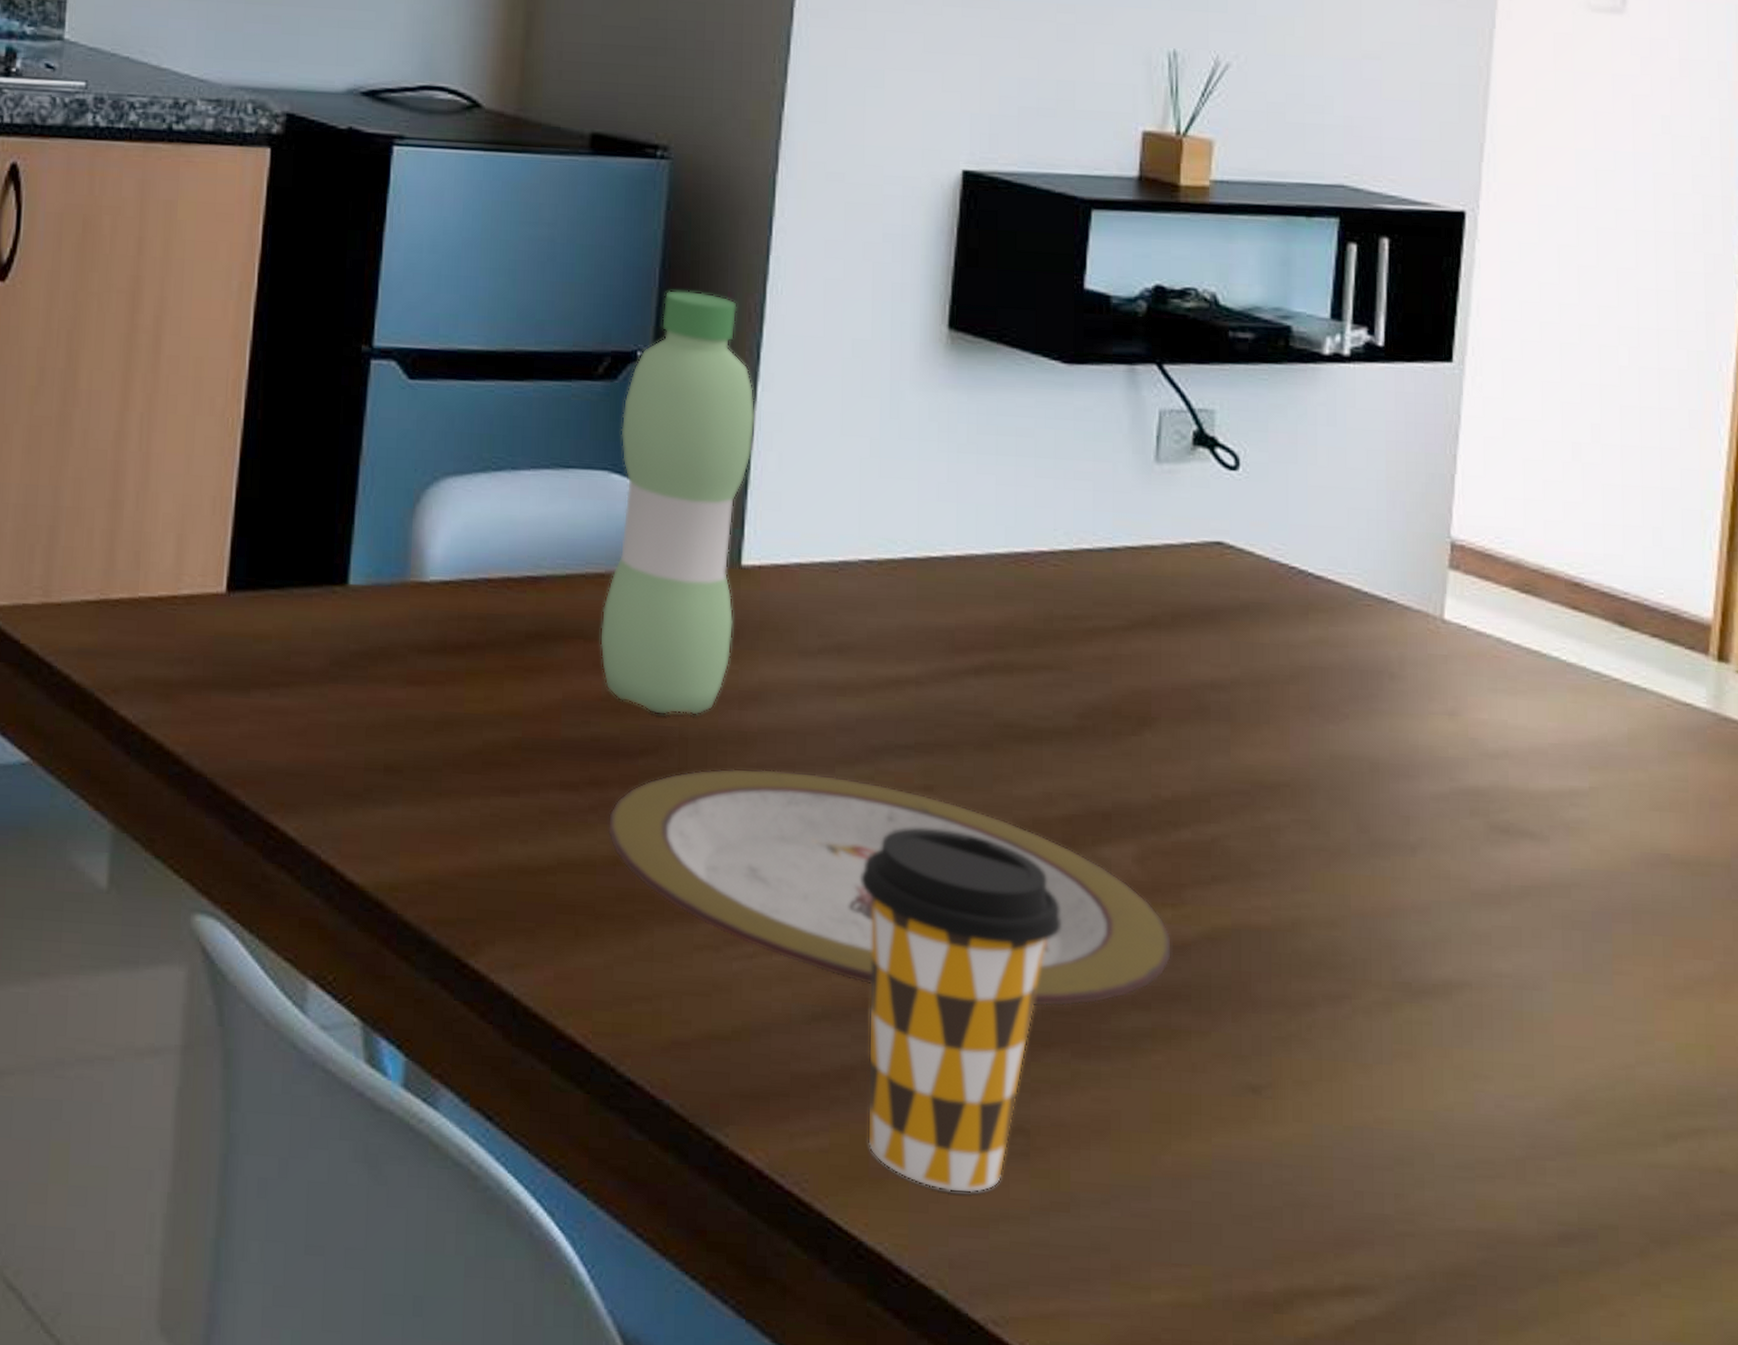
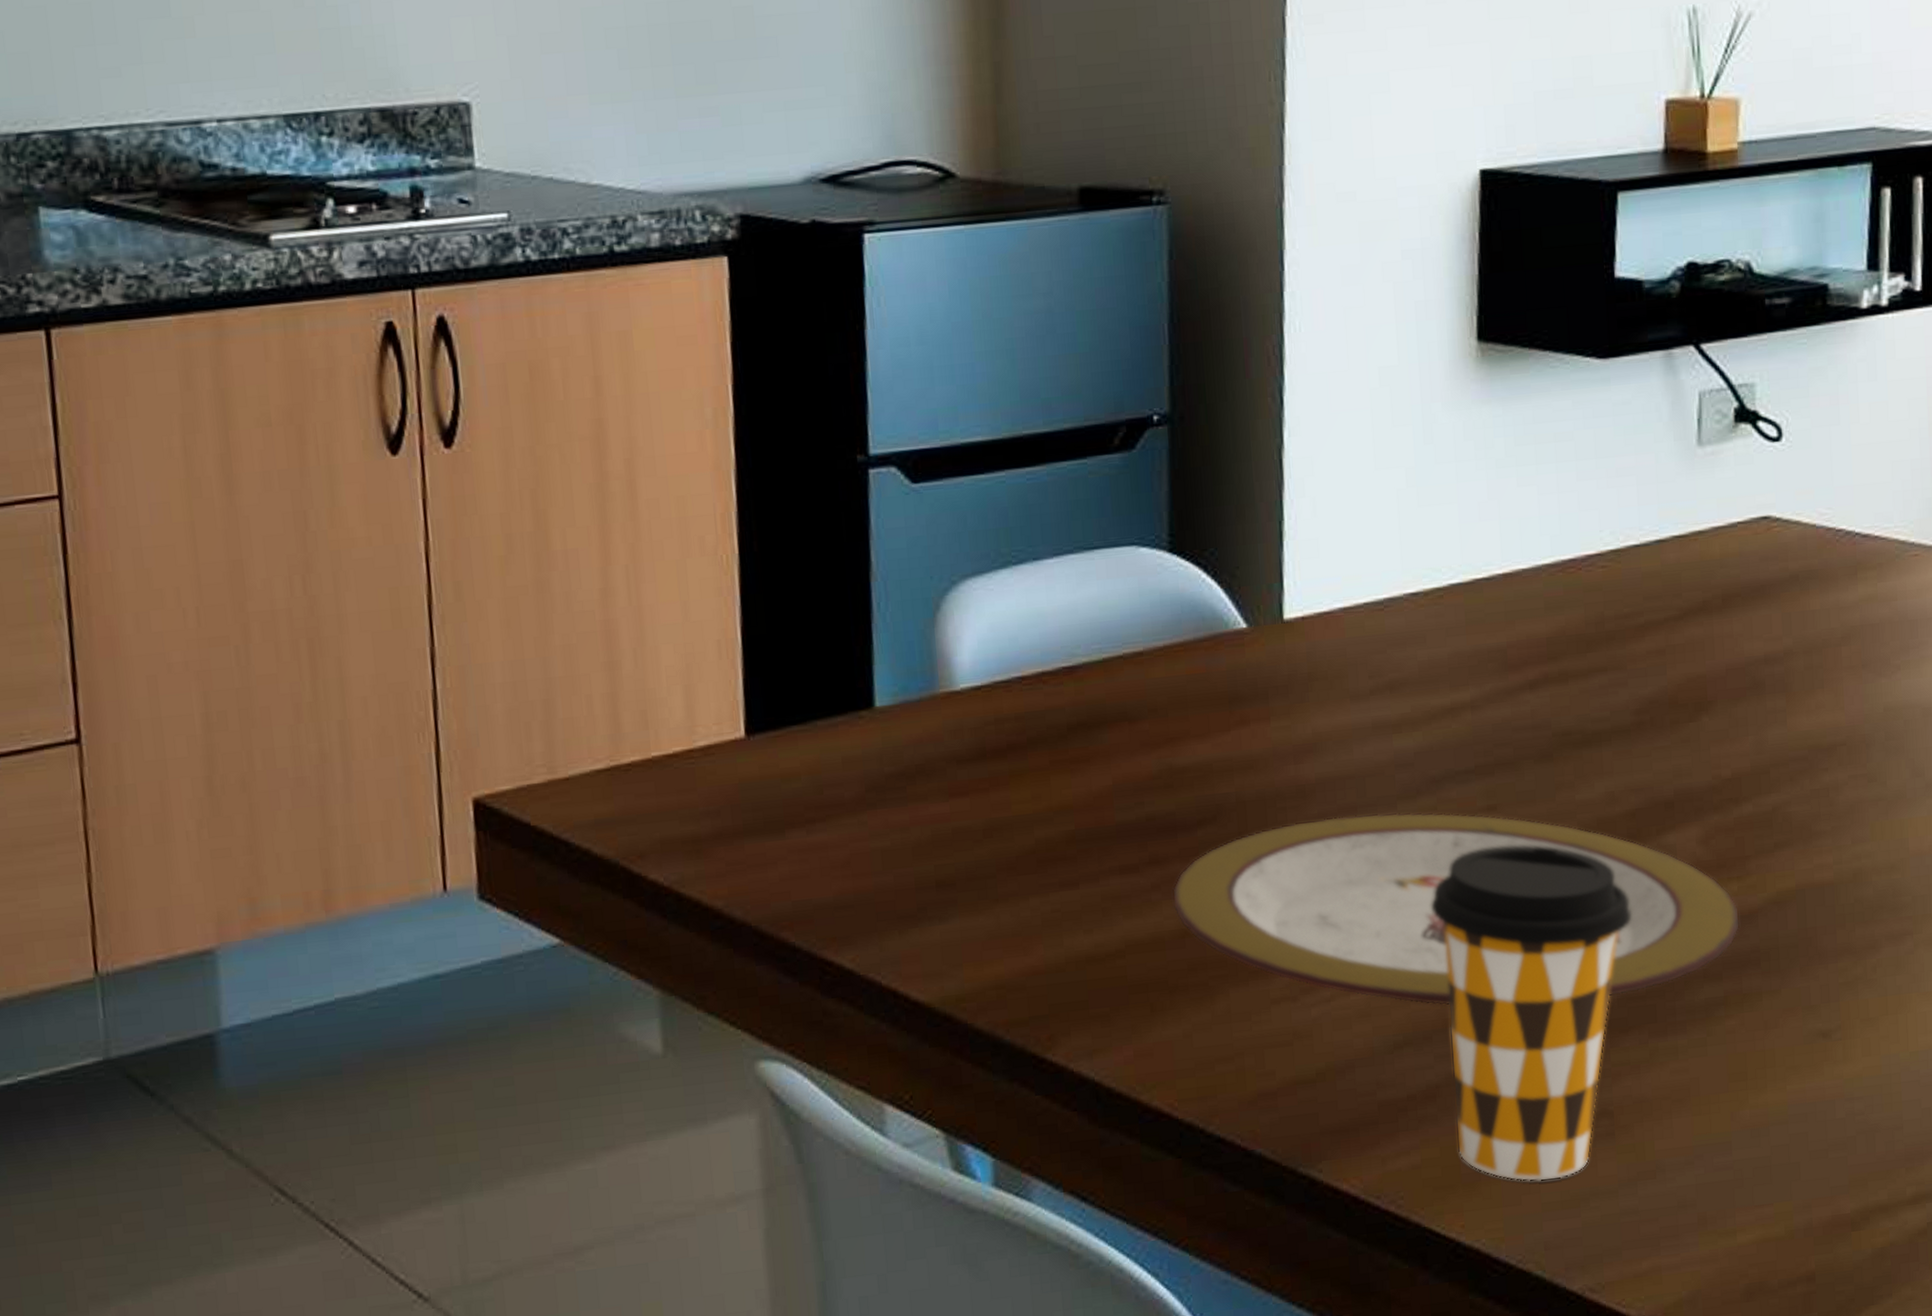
water bottle: present [599,289,755,716] -> none [1144,342,1285,784]

